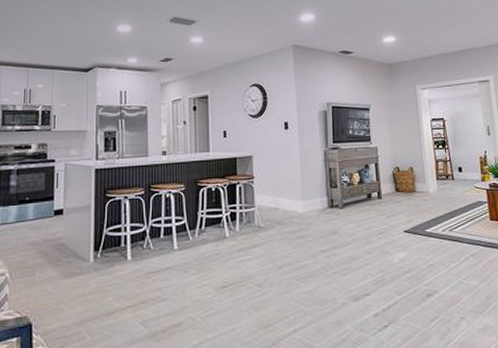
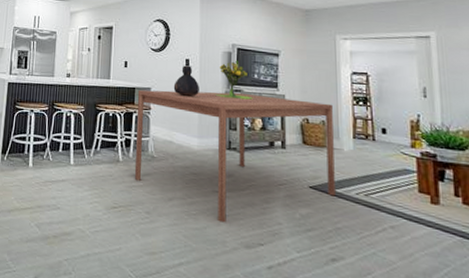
dining table: none [239,150,426,281] -> present [134,90,335,223]
vessel: none [274,128,300,161] -> present [173,65,199,97]
bouquet: none [315,118,350,157] -> present [215,60,253,100]

